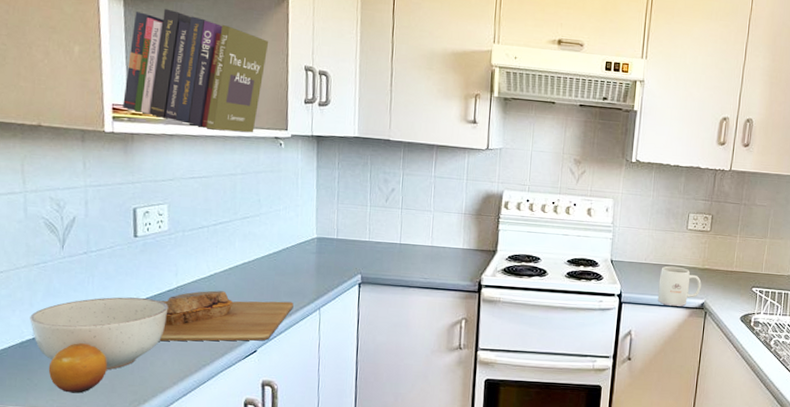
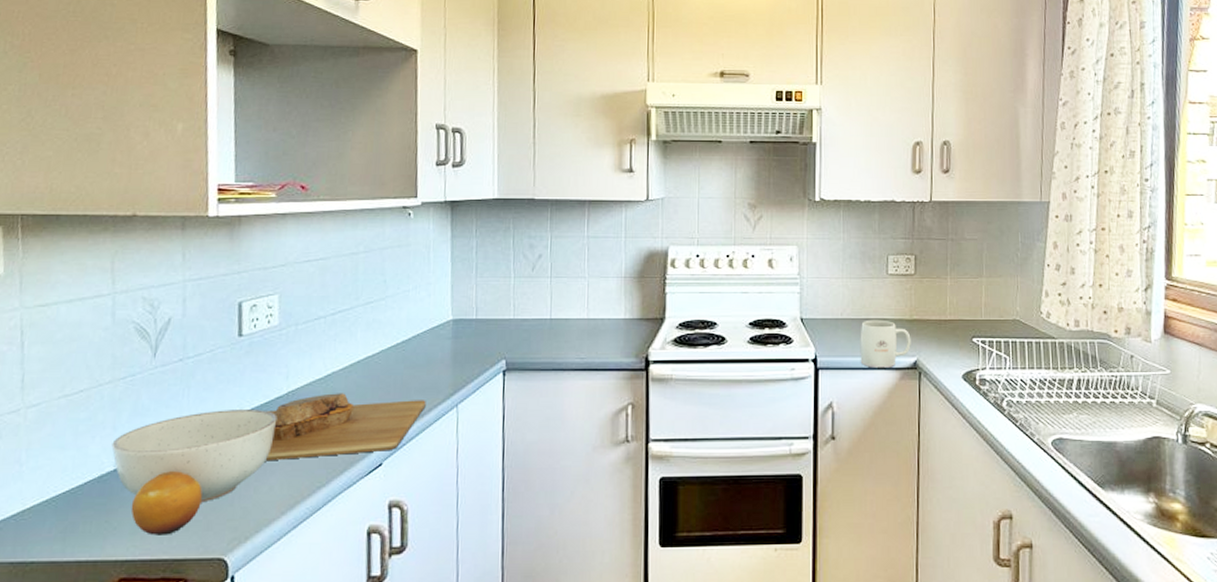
books: present [123,8,269,133] -> none [230,74,396,204]

